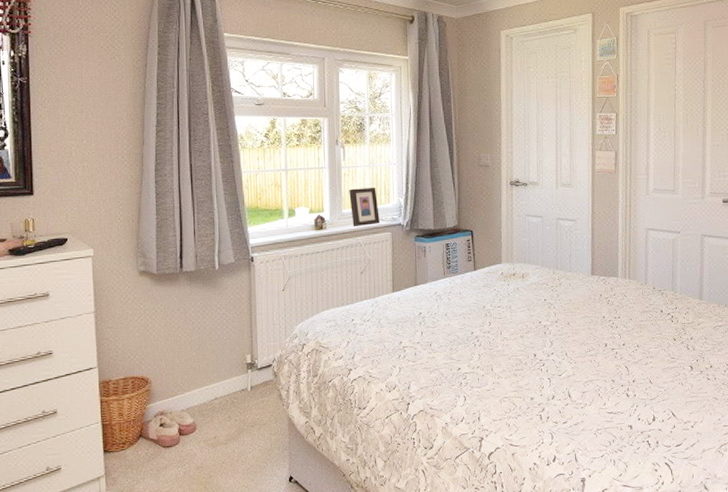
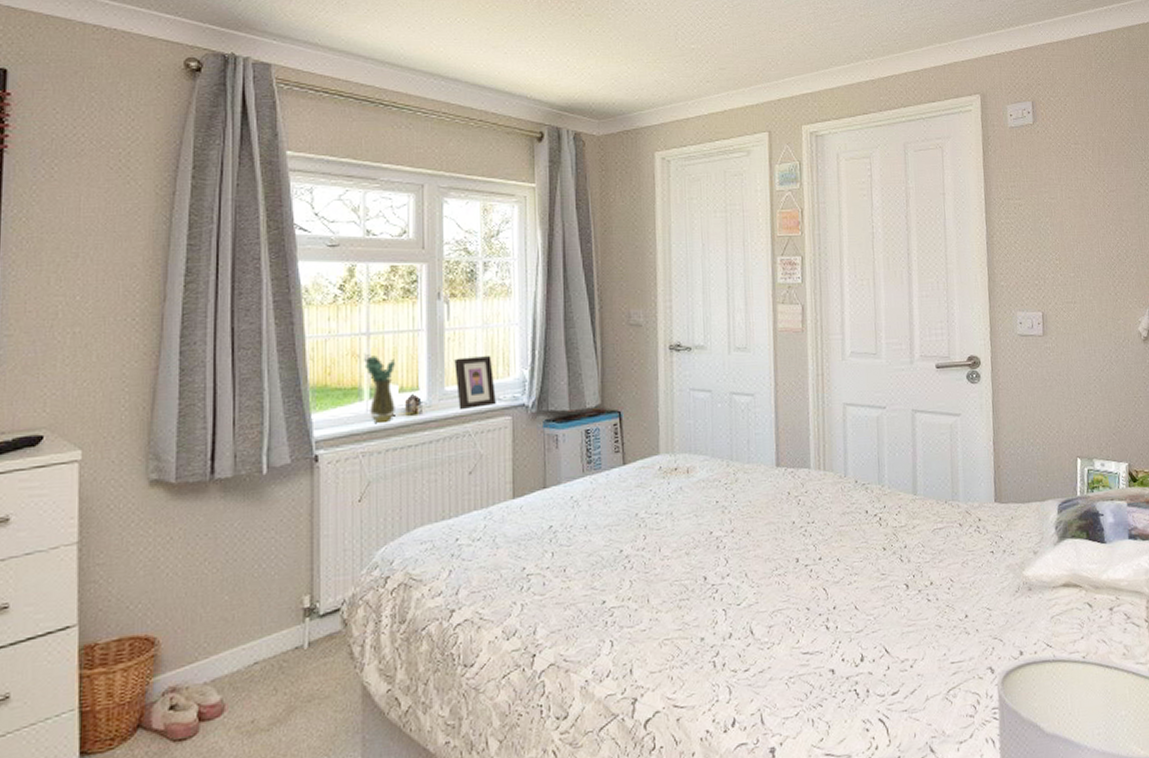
vase: none [283,184,307,236] -> present [363,353,396,424]

